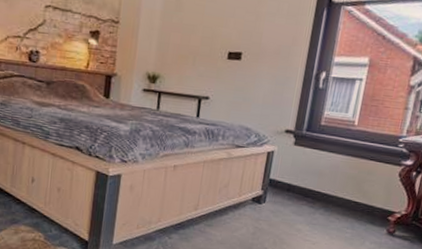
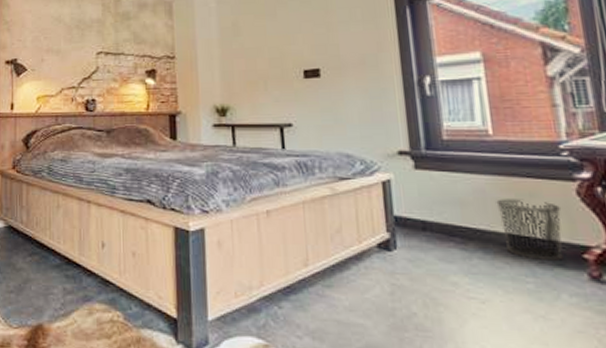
waste bin: none [341,173,386,221] -> present [496,199,563,262]

